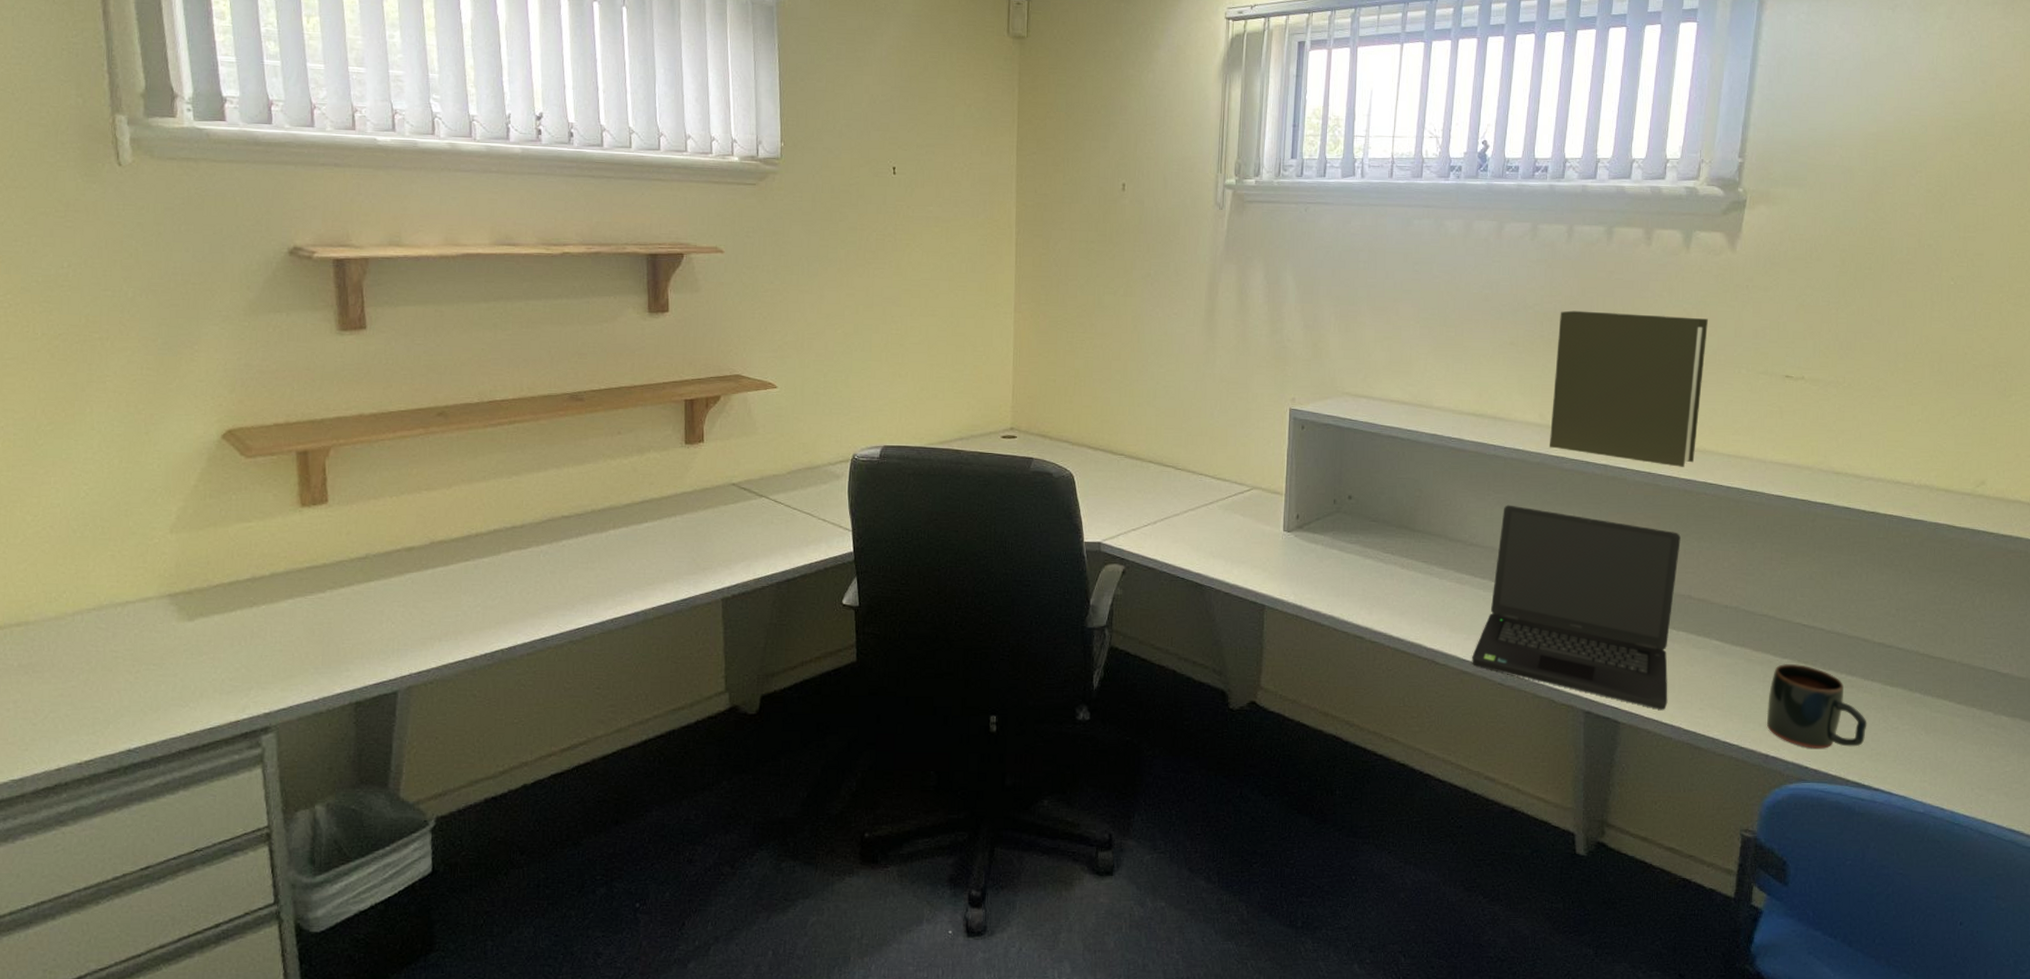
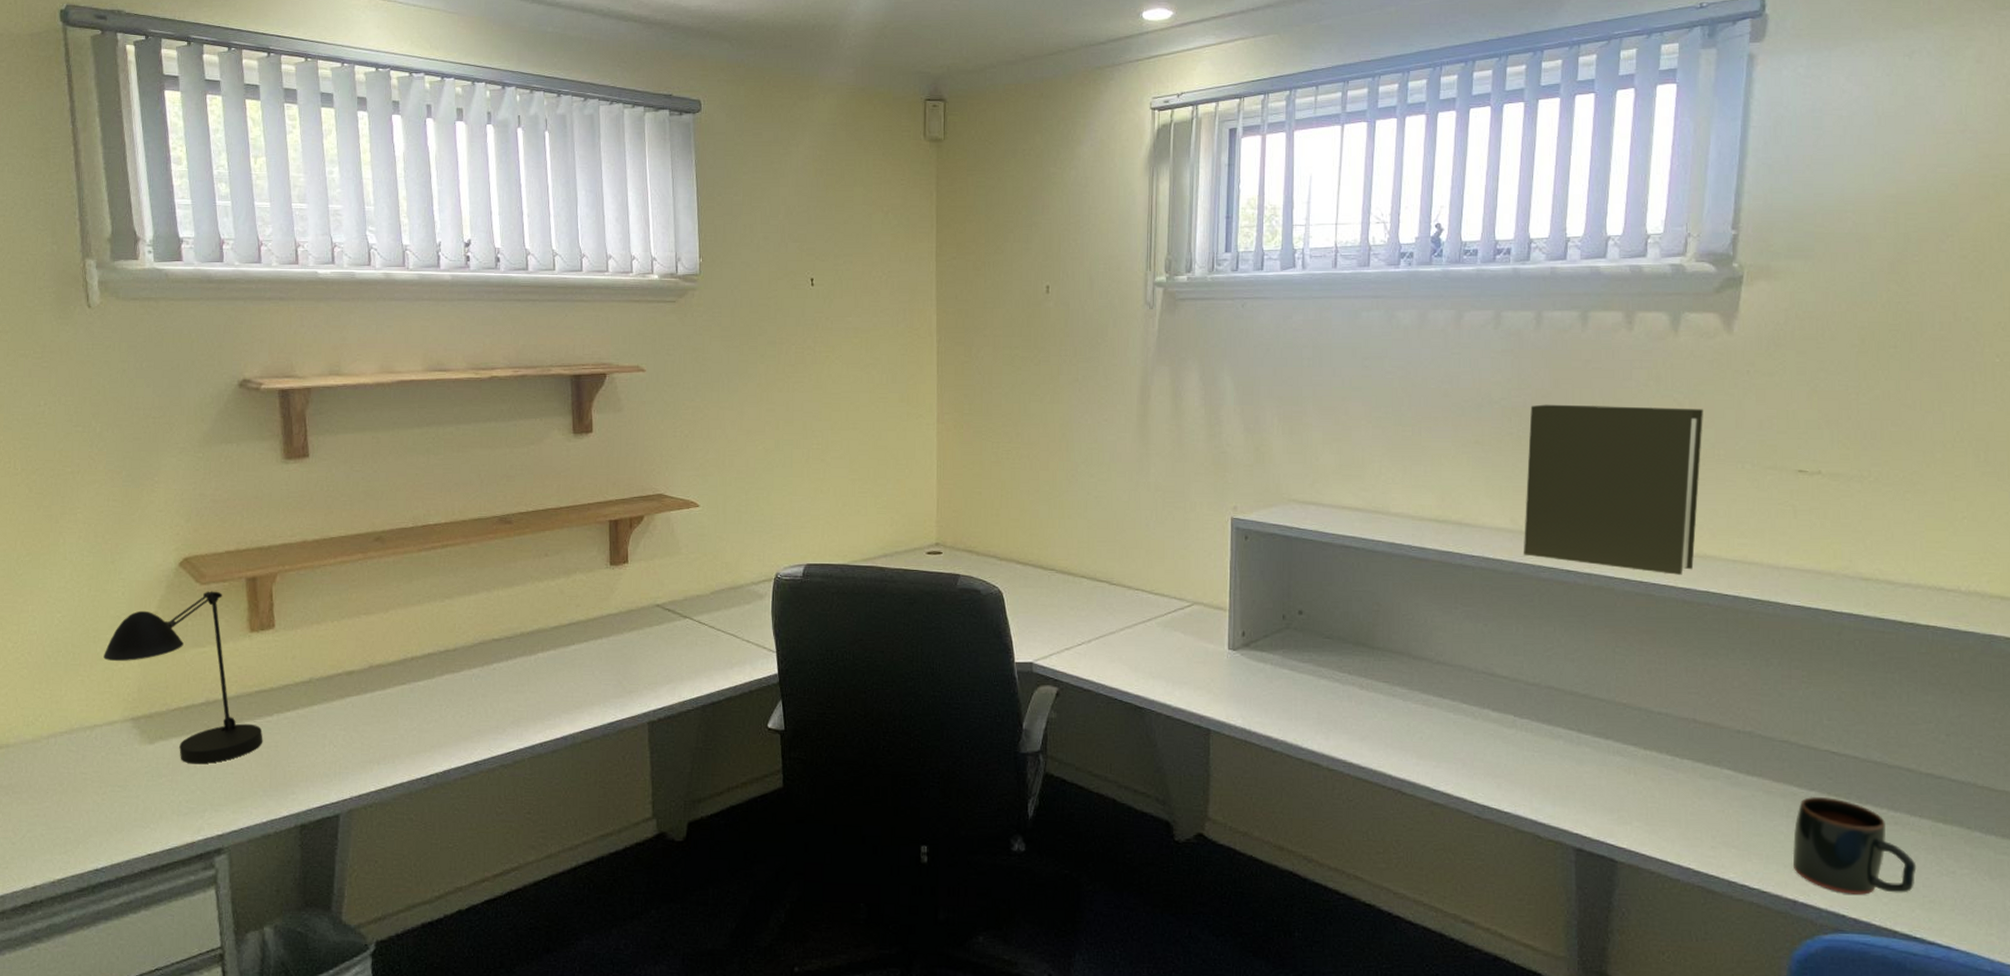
desk lamp: none [137,464,315,642] -> present [103,591,263,764]
laptop: present [1472,505,1681,710] -> none [1443,619,1681,848]

